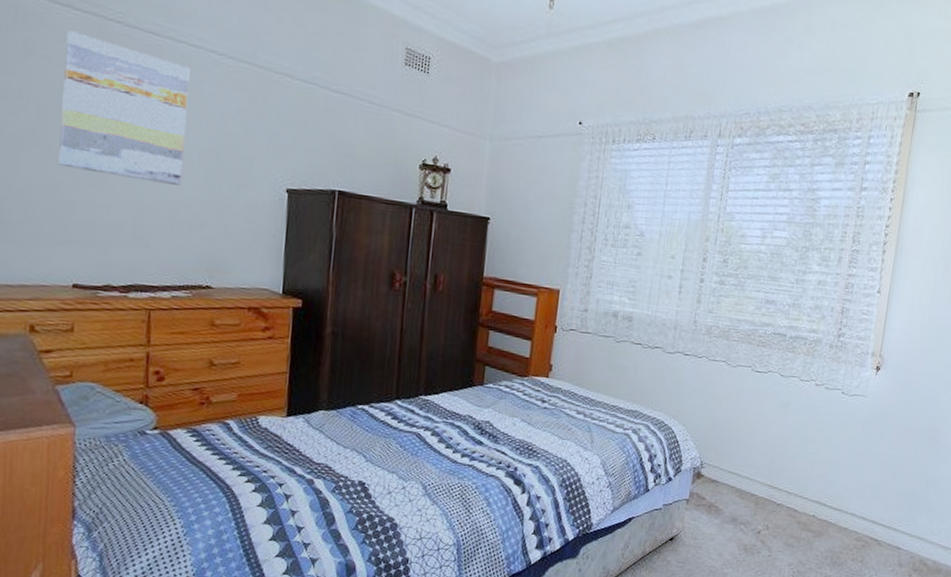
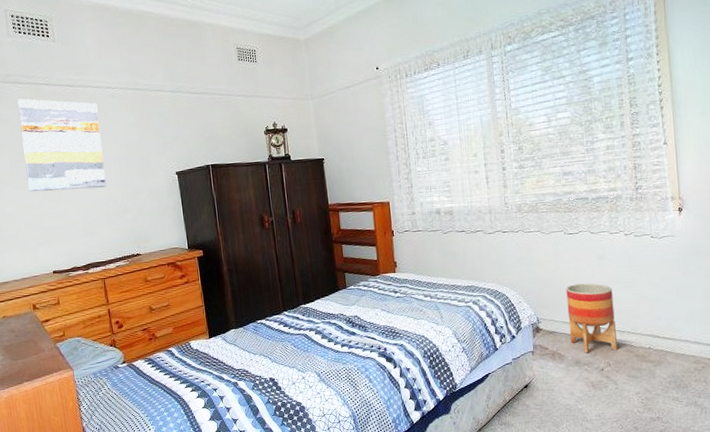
planter: none [731,430,789,514] -> present [566,283,617,353]

